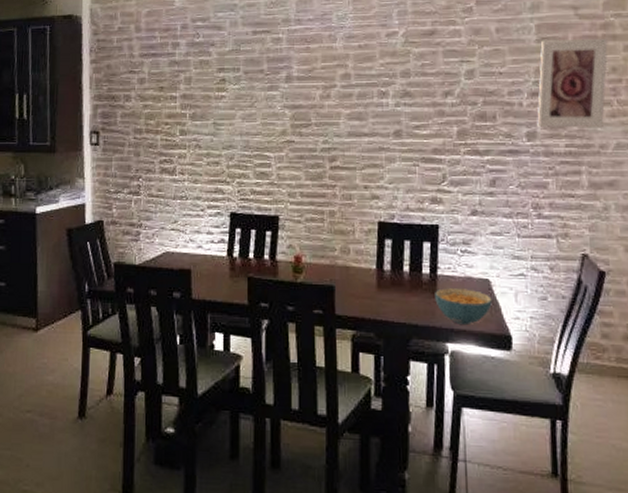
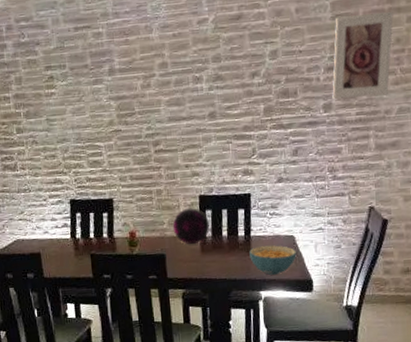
decorative orb: none [345,235,388,278] -> present [172,208,210,245]

